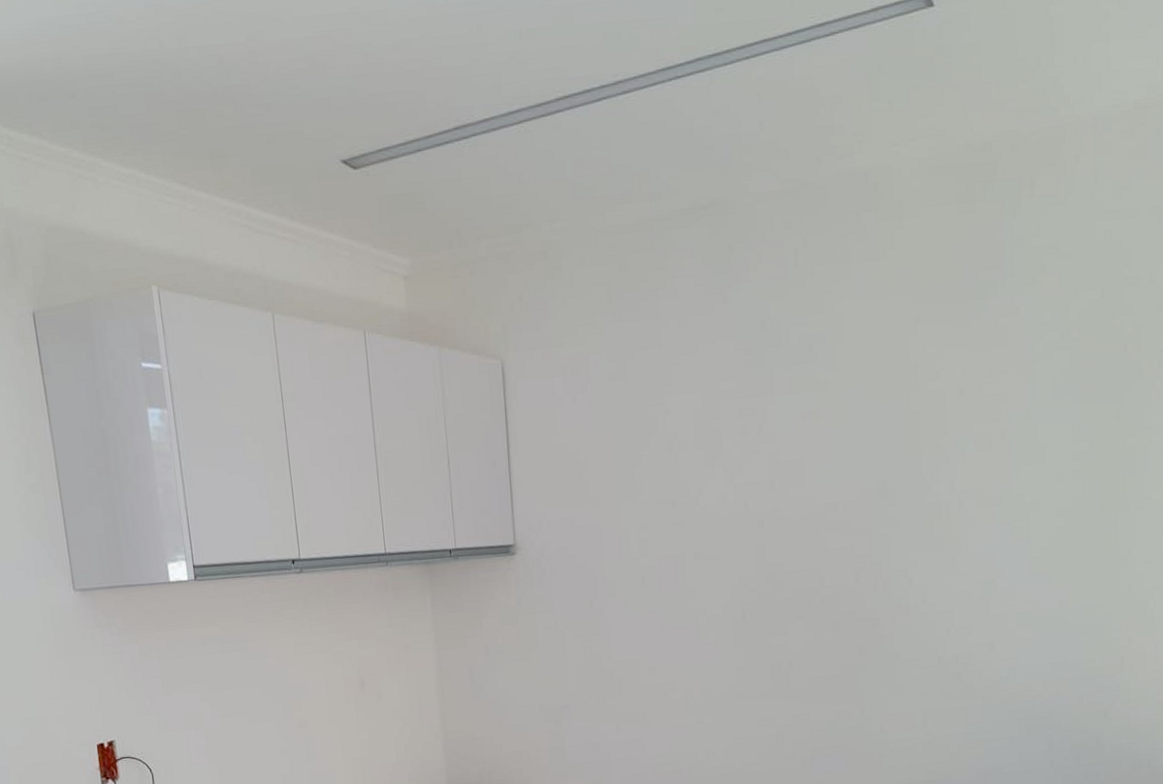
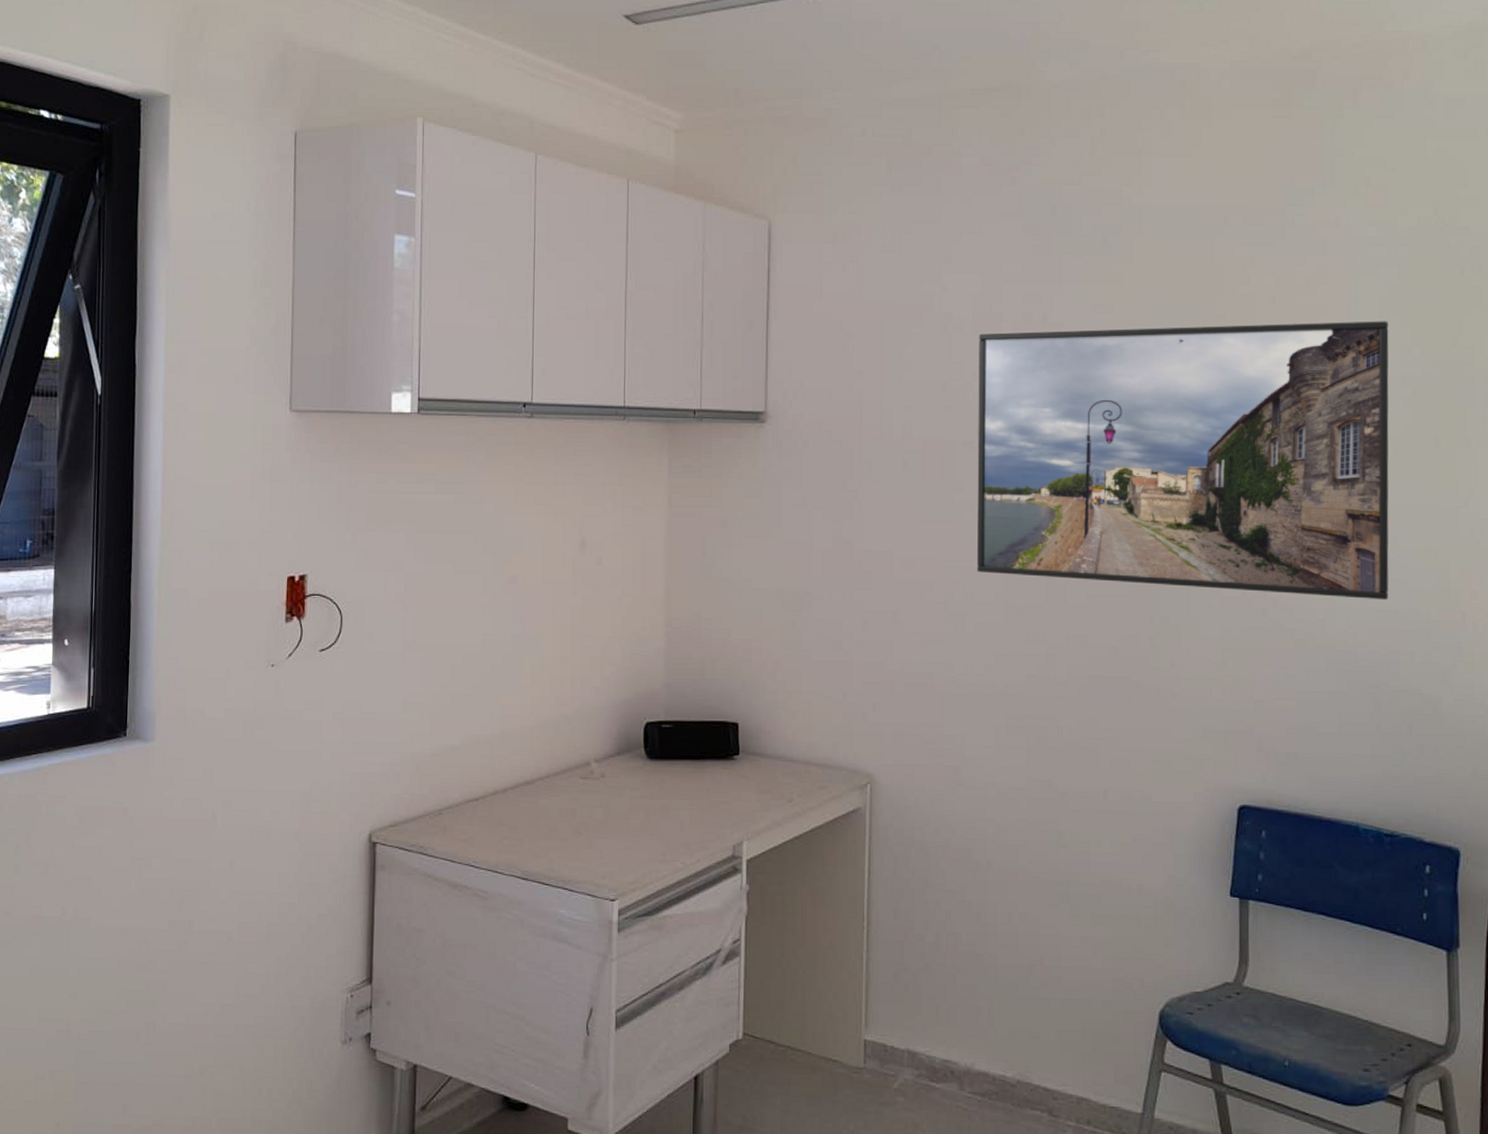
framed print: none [701,402,1062,670] -> present [976,321,1389,600]

